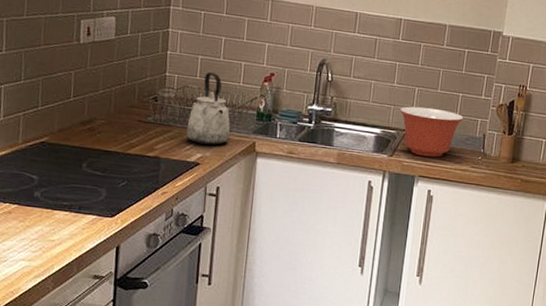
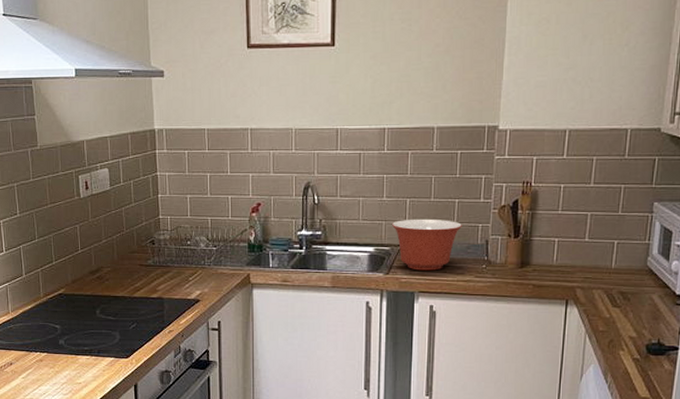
kettle: present [186,71,230,146] -> none [184,209,225,281]

